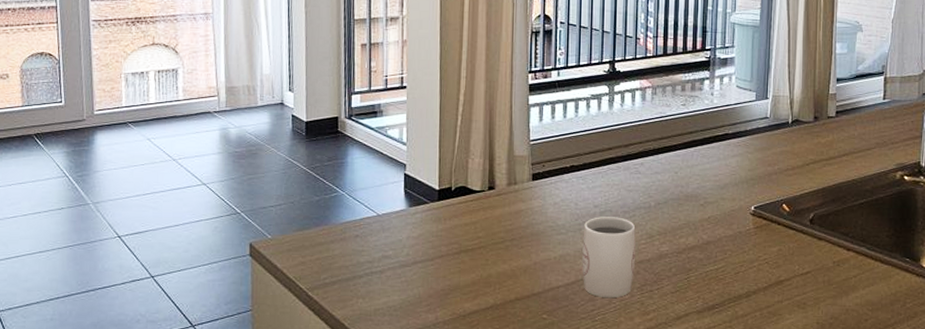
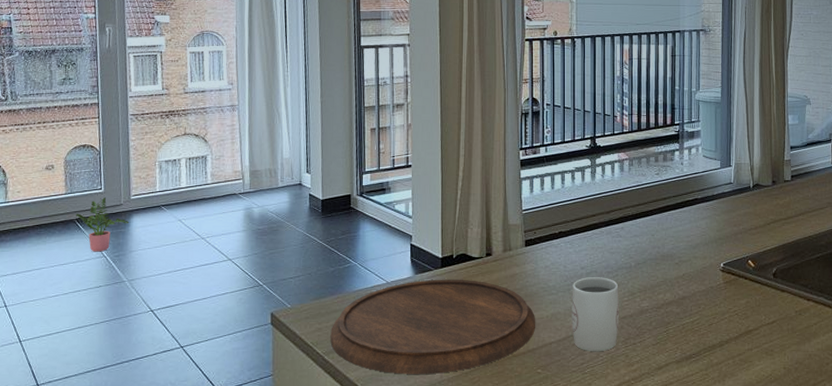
potted plant: none [34,111,92,171] -> present [76,197,129,252]
cutting board: none [315,213,542,315] -> present [330,279,535,374]

